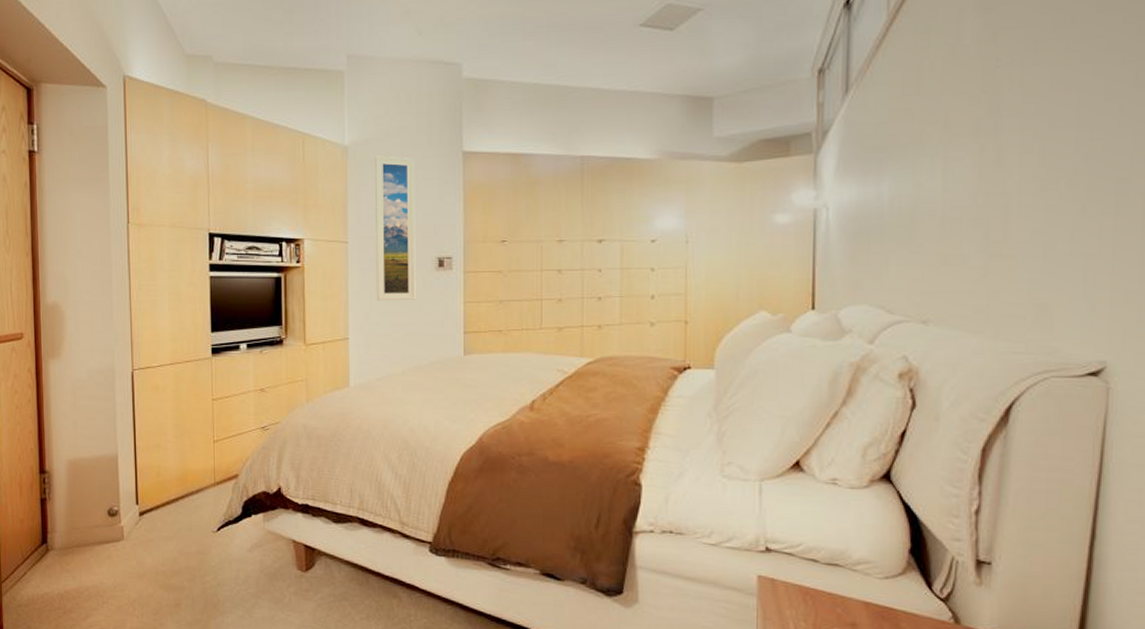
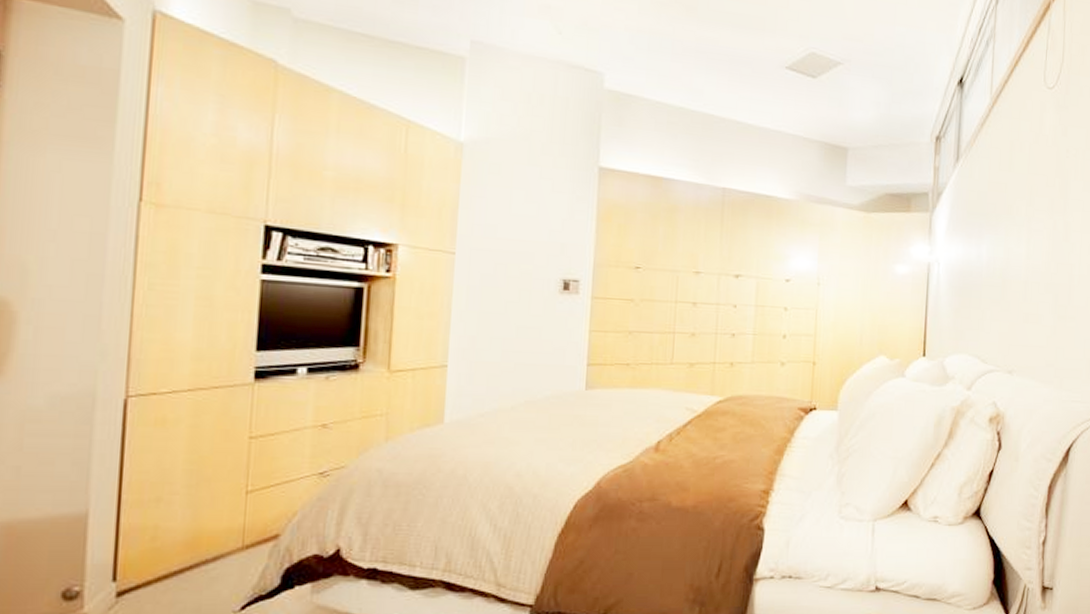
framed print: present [375,155,416,301] -> none [486,158,543,326]

